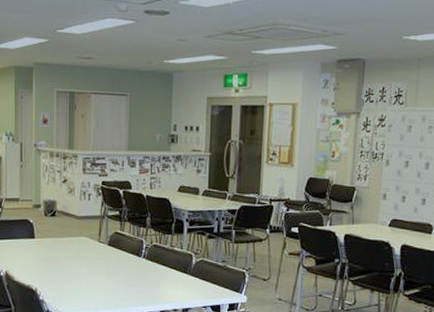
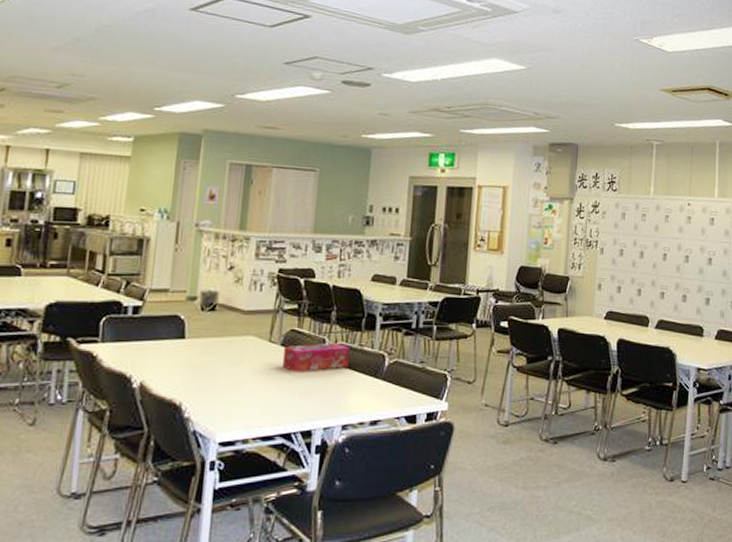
tissue box: none [111,243,163,267] -> present [283,342,350,373]

